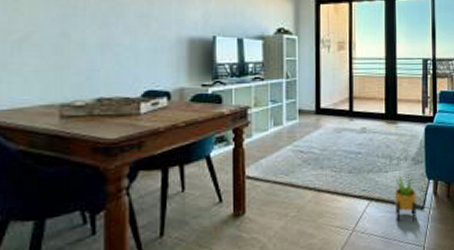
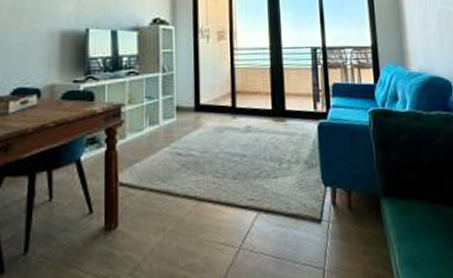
potted plant: present [394,174,417,222] -> none [285,180,314,238]

